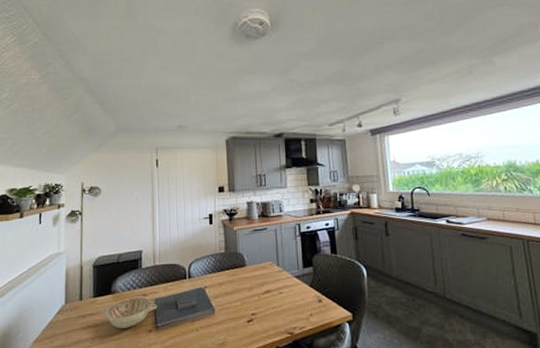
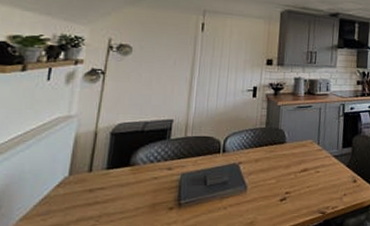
decorative bowl: present [101,298,157,328] -> none [114,171,183,205]

